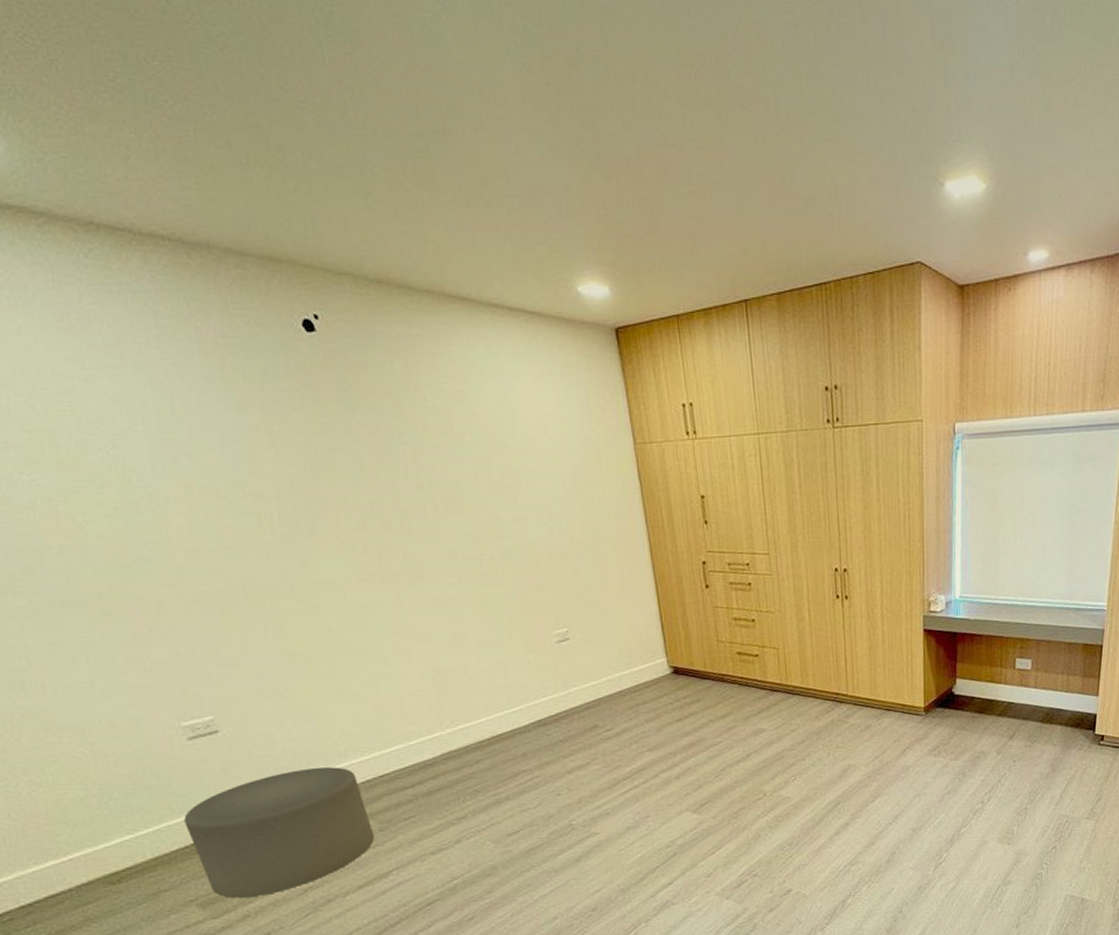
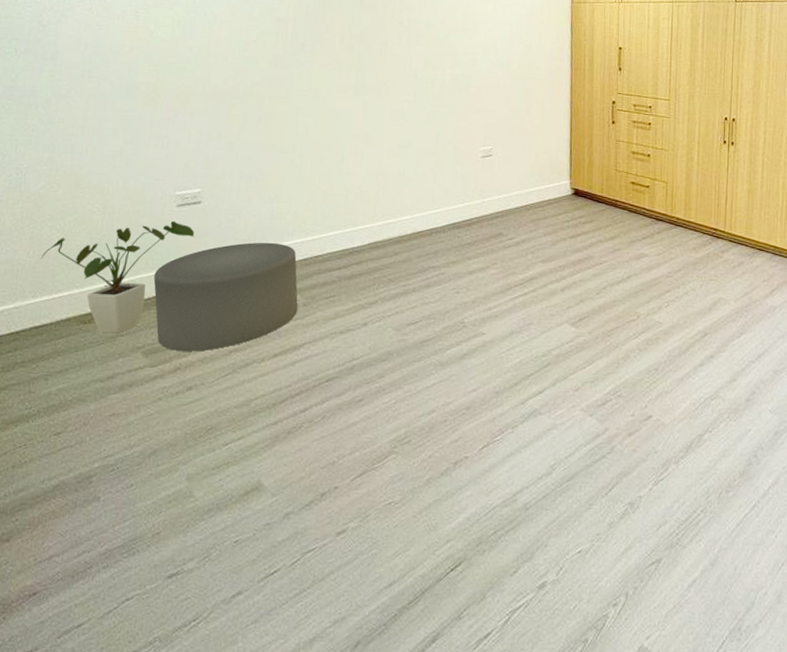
house plant: none [28,757,222,892] -> present [40,221,195,333]

